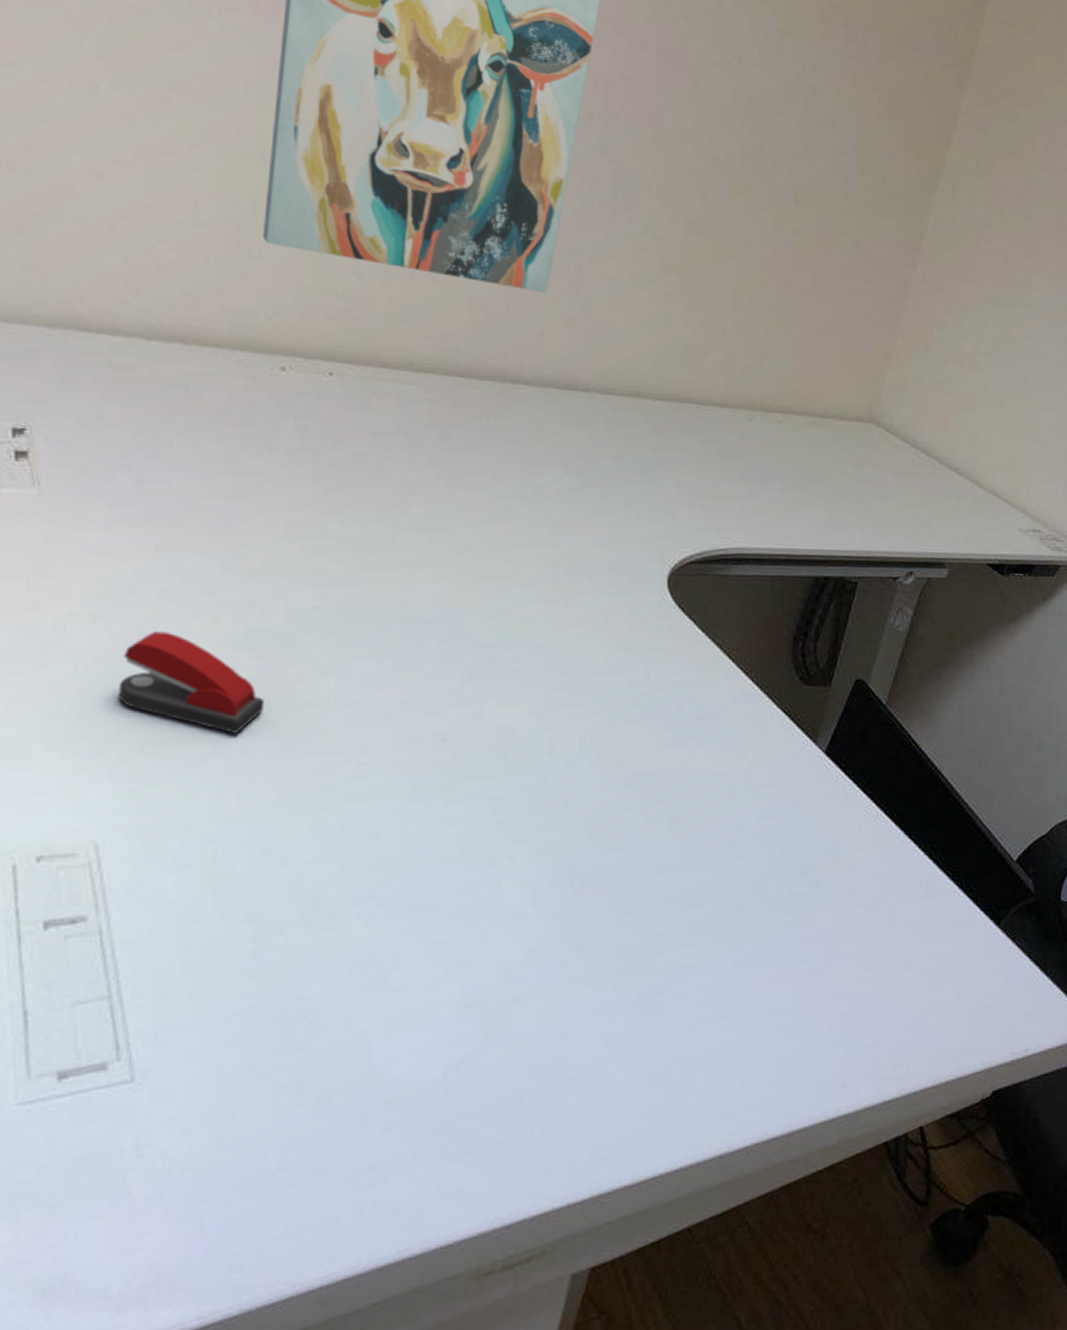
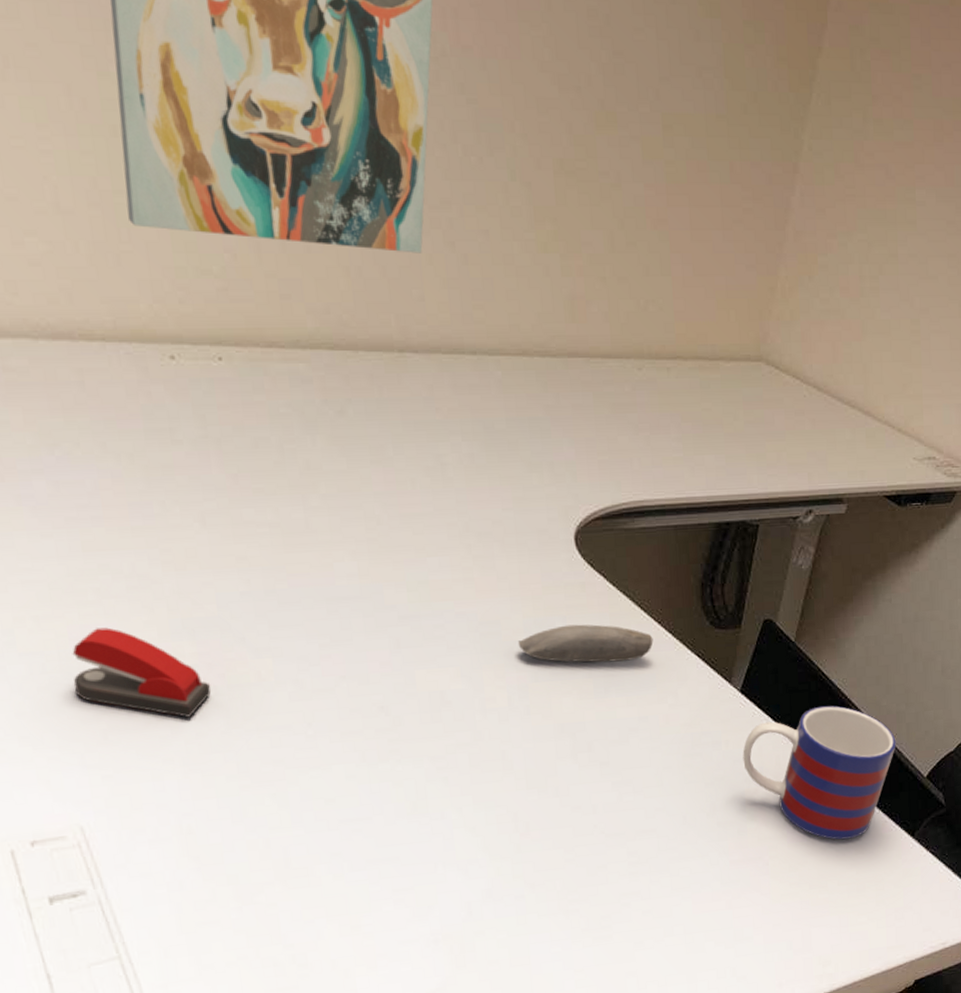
computer mouse: none [596,668,739,711] -> present [517,624,654,663]
mug: none [822,775,986,924] -> present [743,705,896,840]

